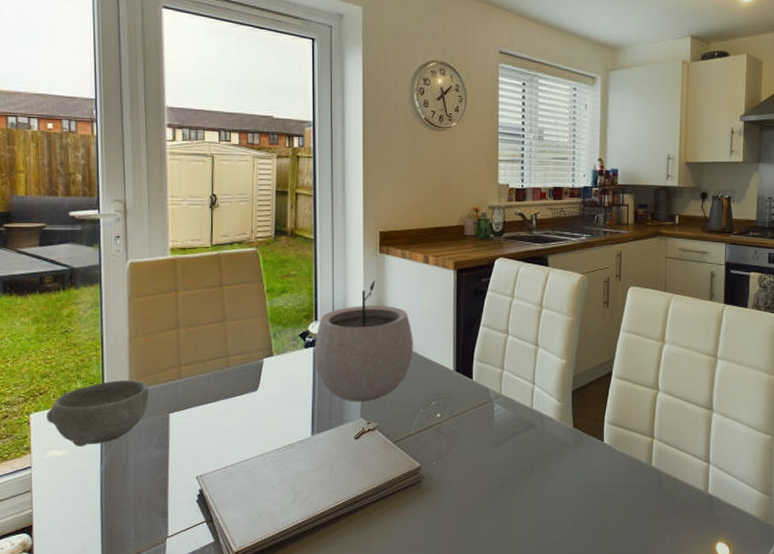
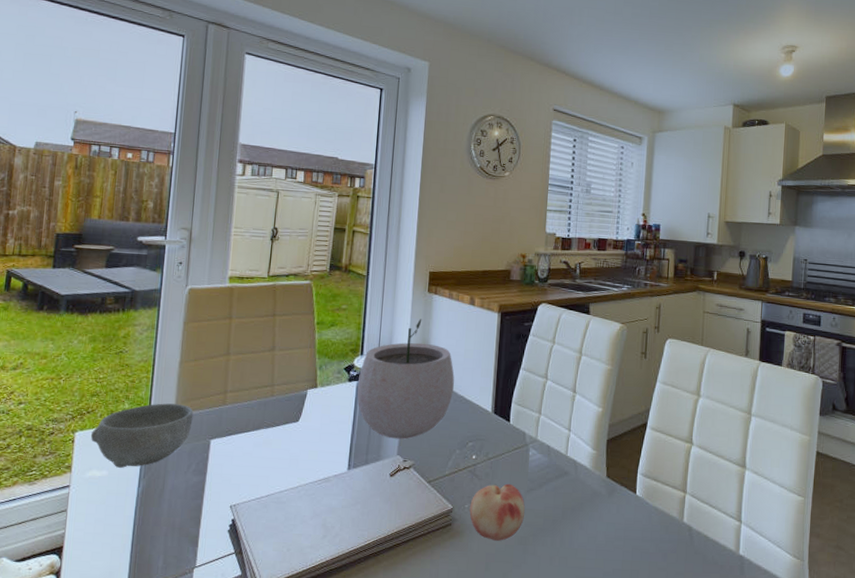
fruit: none [437,439,493,495] -> present [469,483,525,541]

